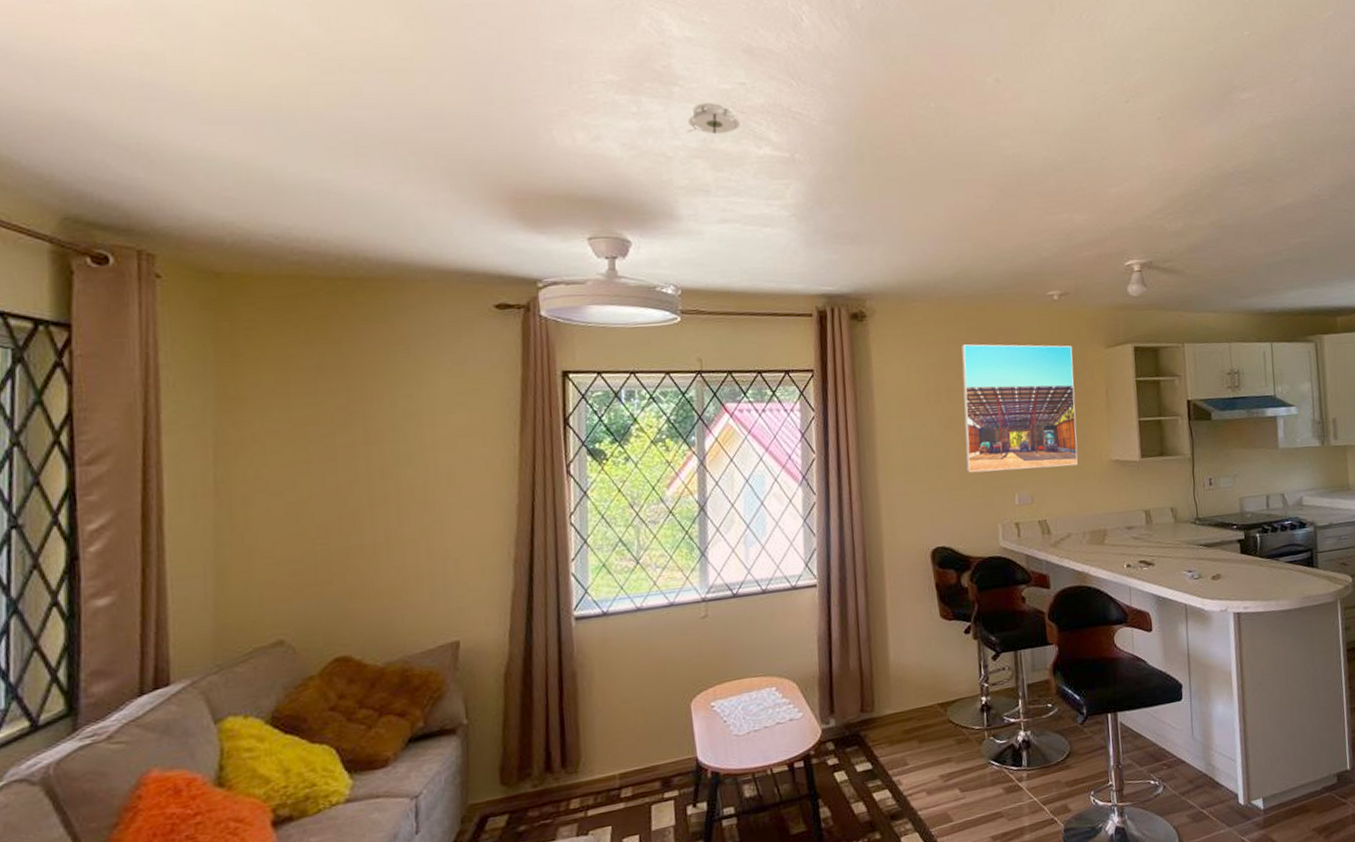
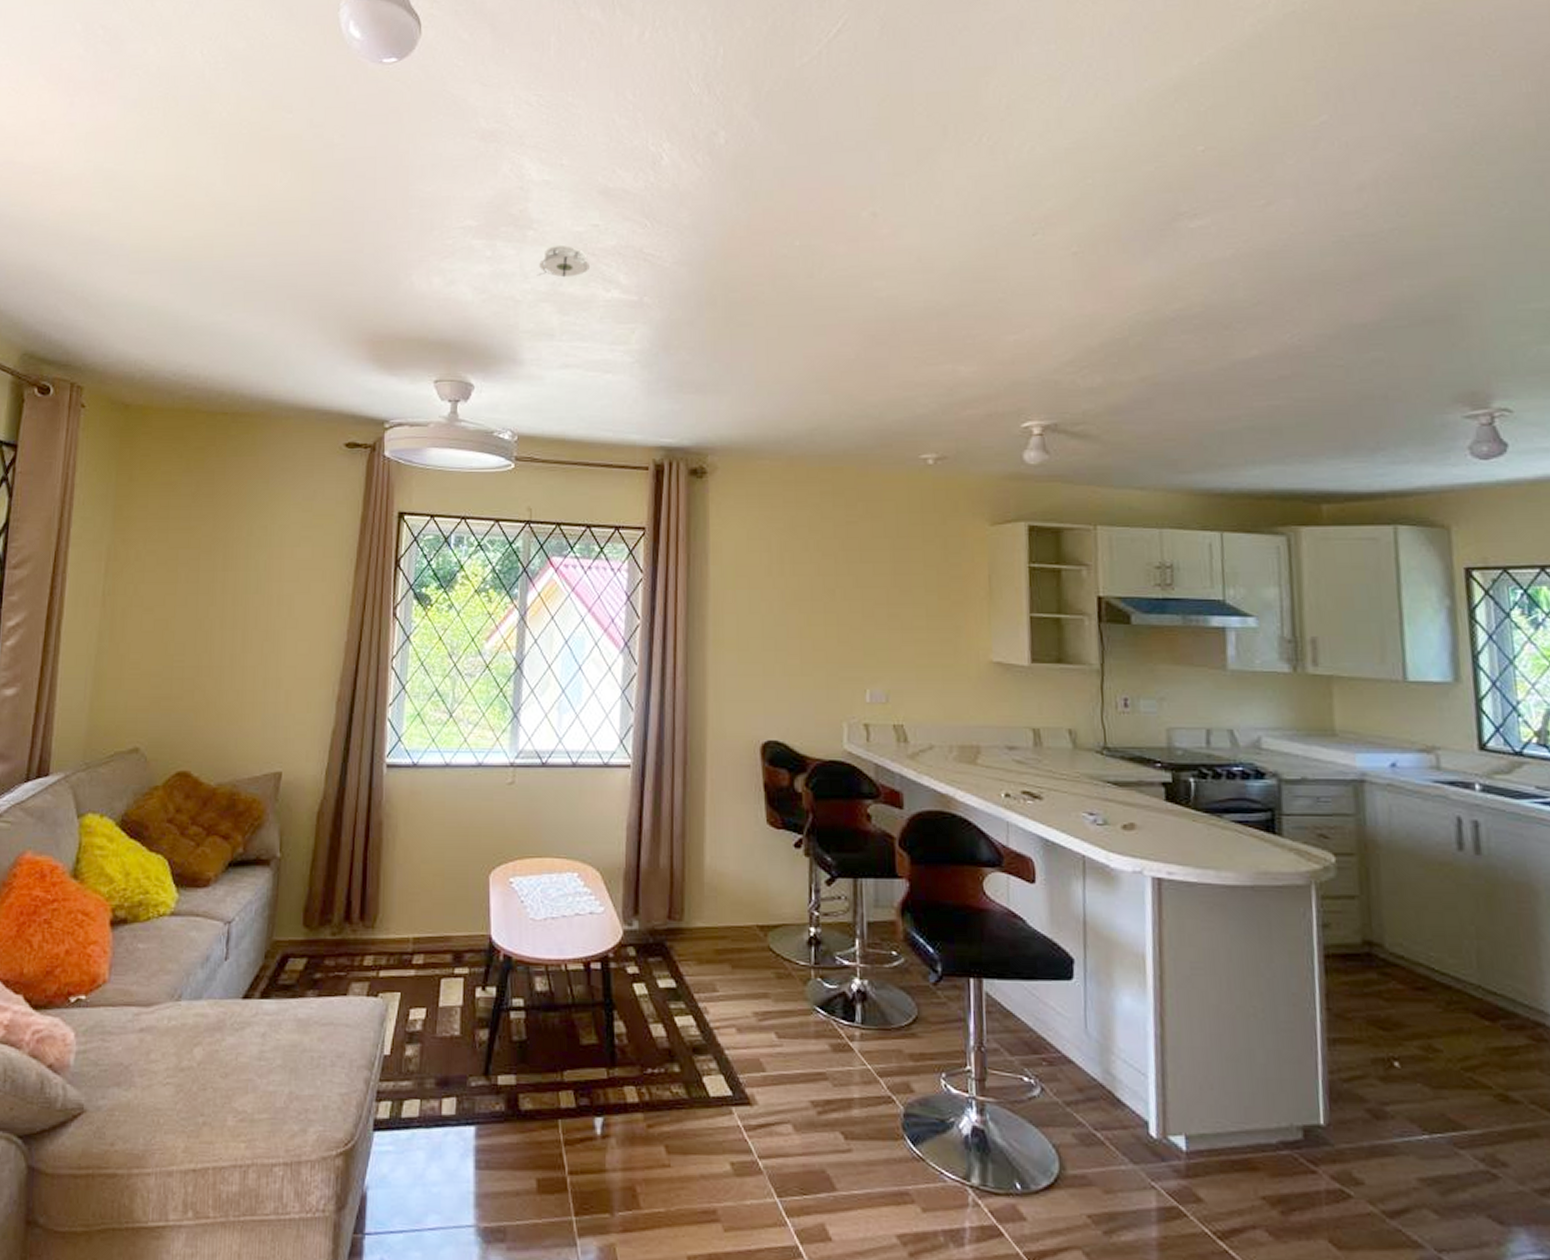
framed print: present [961,344,1078,473] -> none [809,510,949,664]

